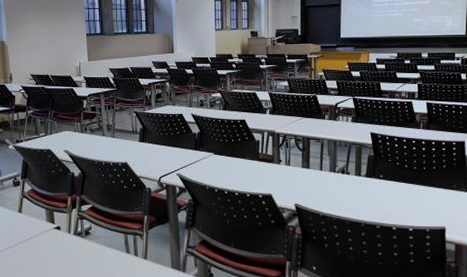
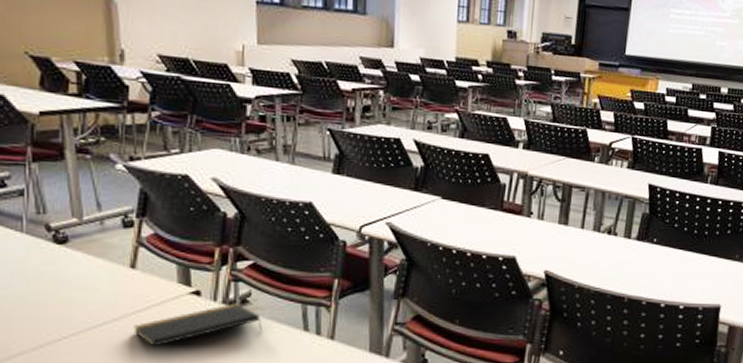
notepad: none [21,235,99,265] -> present [133,303,262,347]

